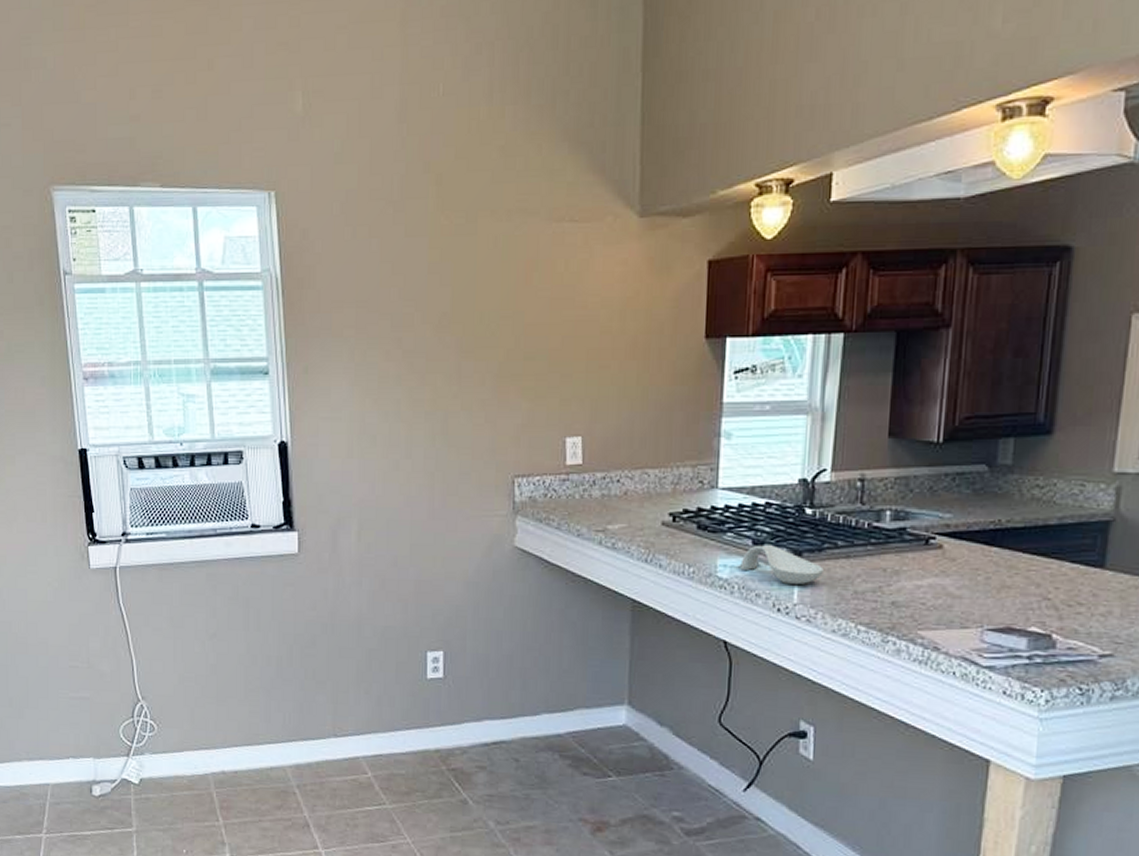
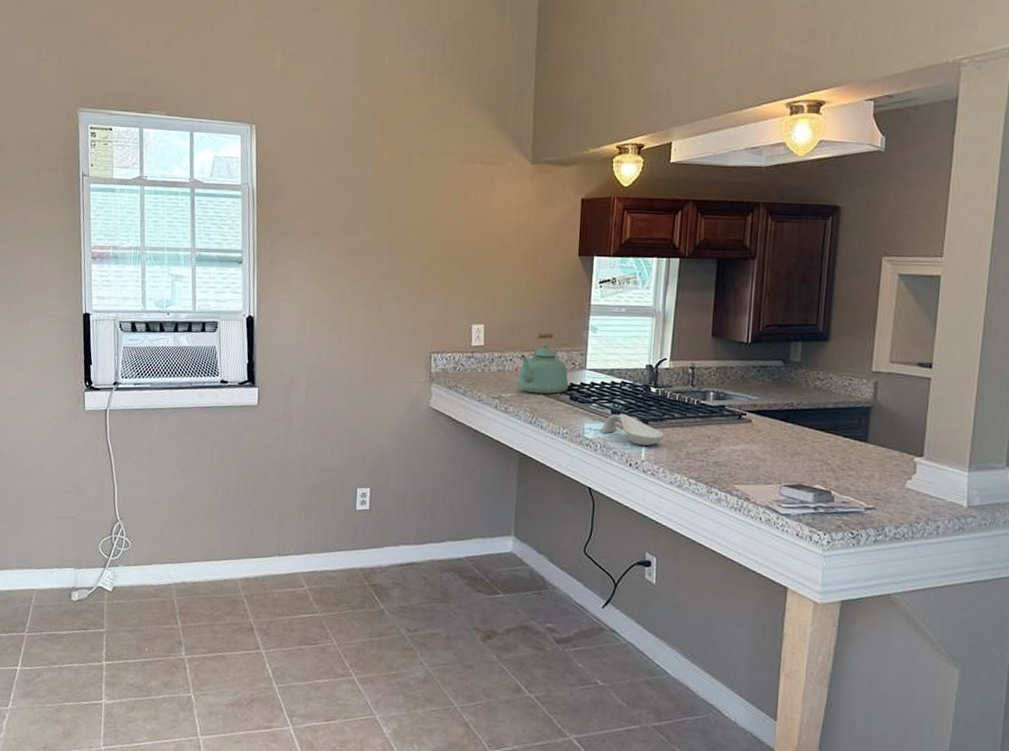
kettle: none [628,443,696,524] -> present [518,333,569,395]

